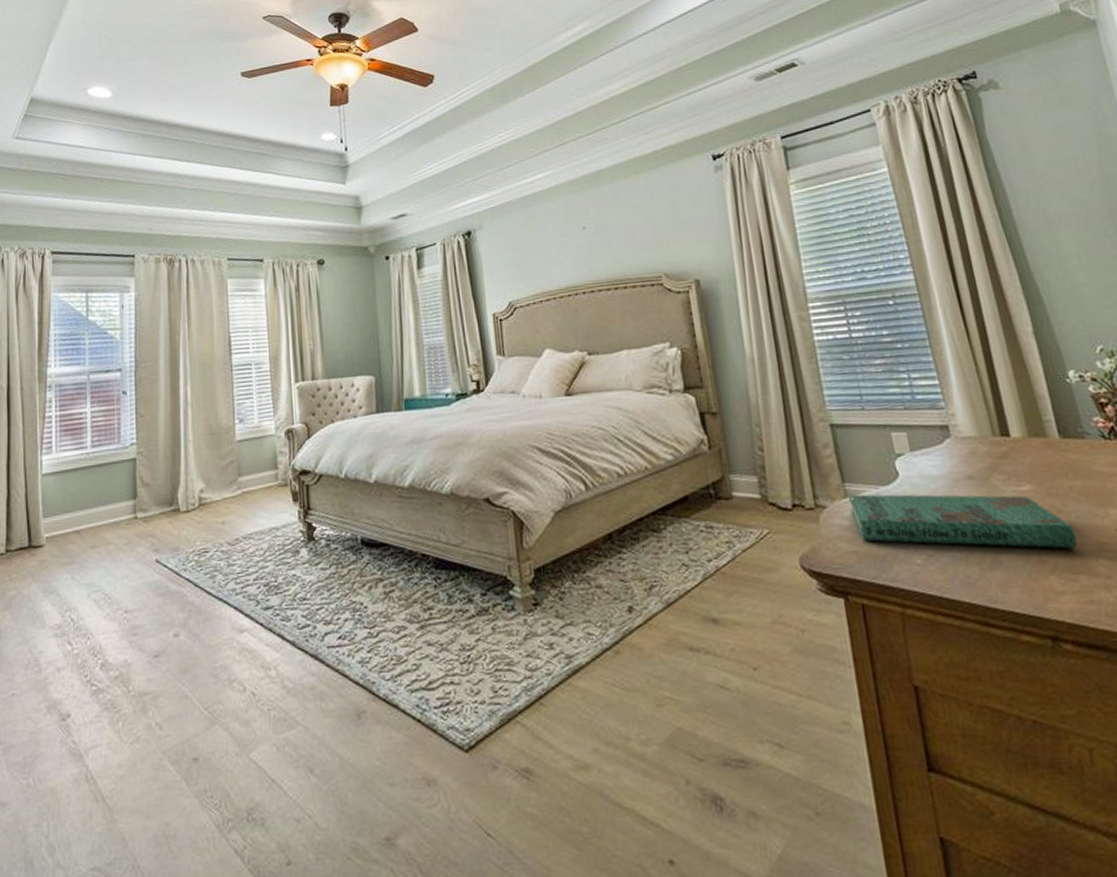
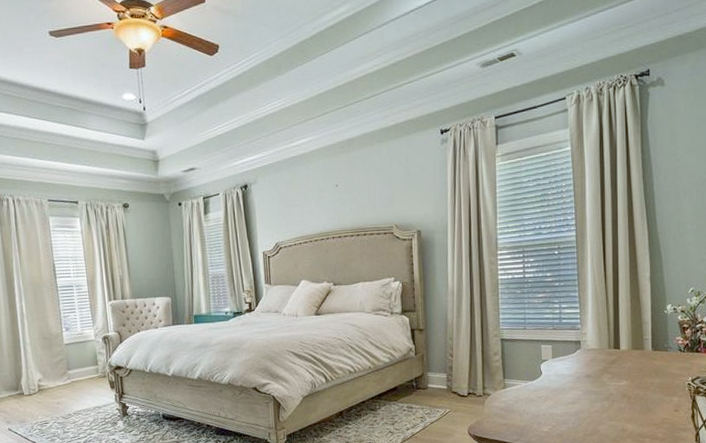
book: present [848,494,1078,549] -> none [506,386,648,422]

